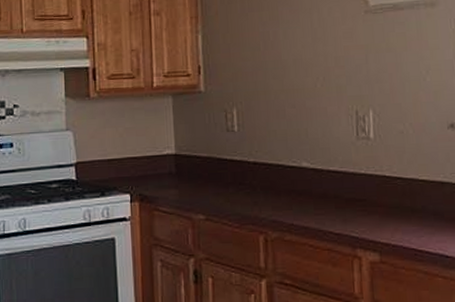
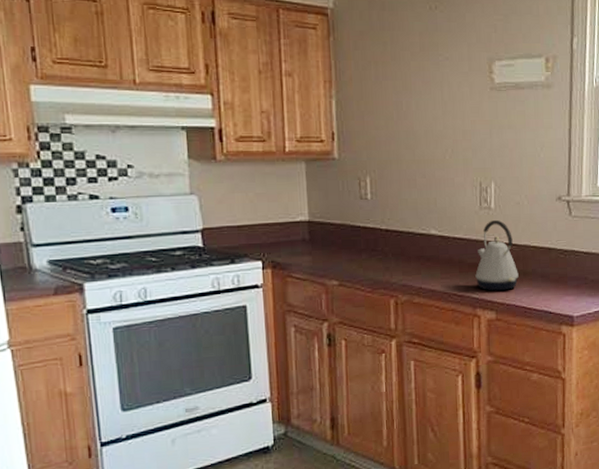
kettle: none [354,151,406,230] -> present [475,220,519,291]

